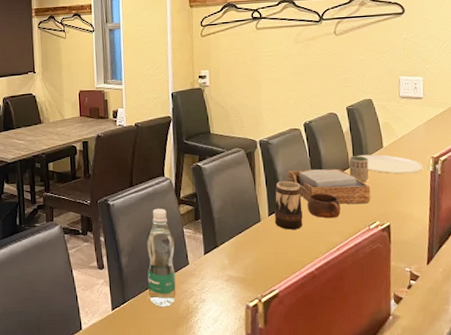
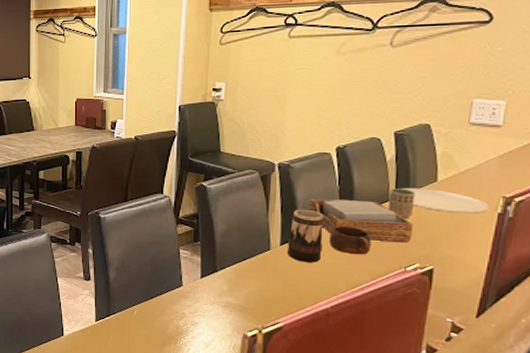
bottle: present [146,208,176,306] -> none [136,225,168,325]

